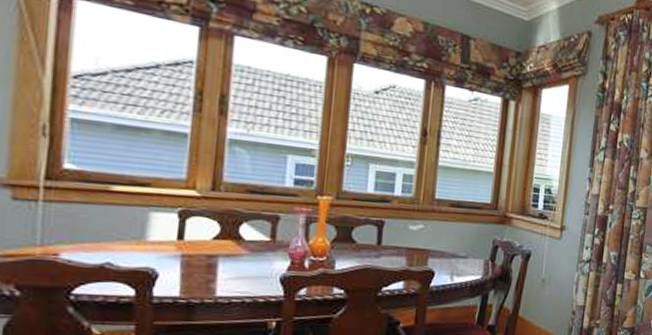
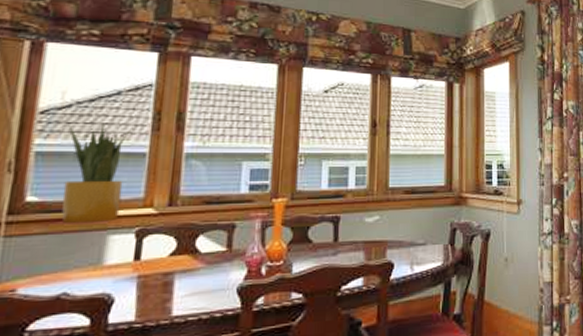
planter: none [101,93,173,199] -> present [61,123,133,224]

